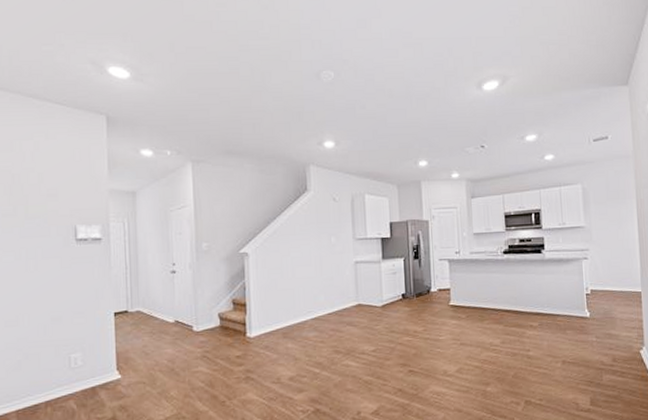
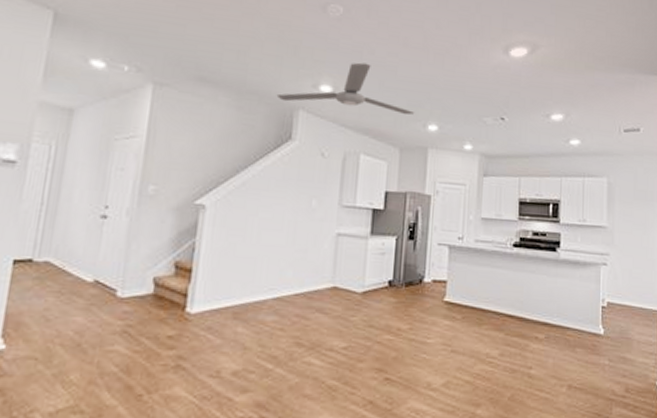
ceiling fan: none [290,117,406,160] -> present [276,62,415,115]

